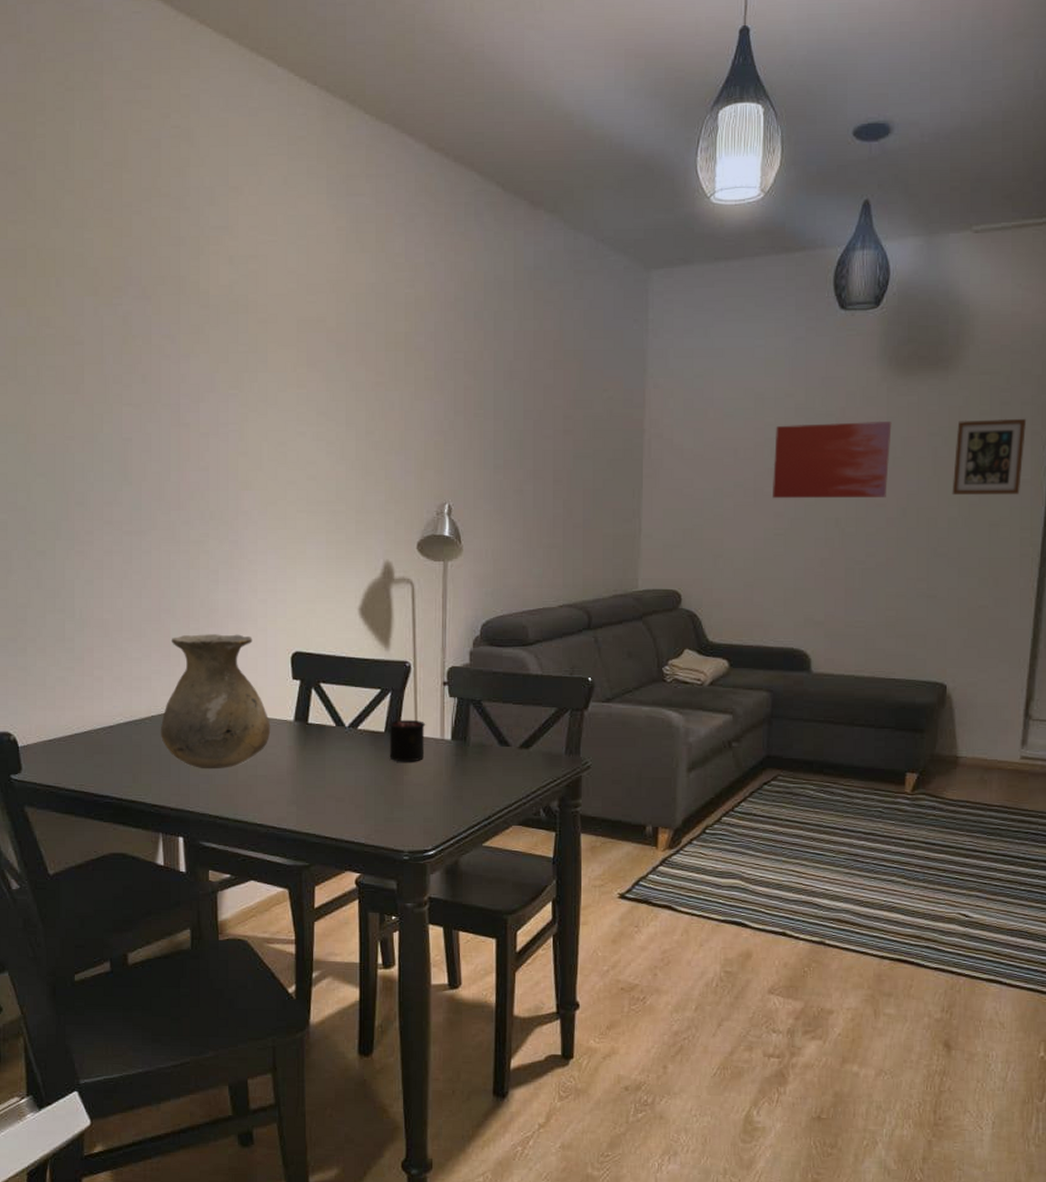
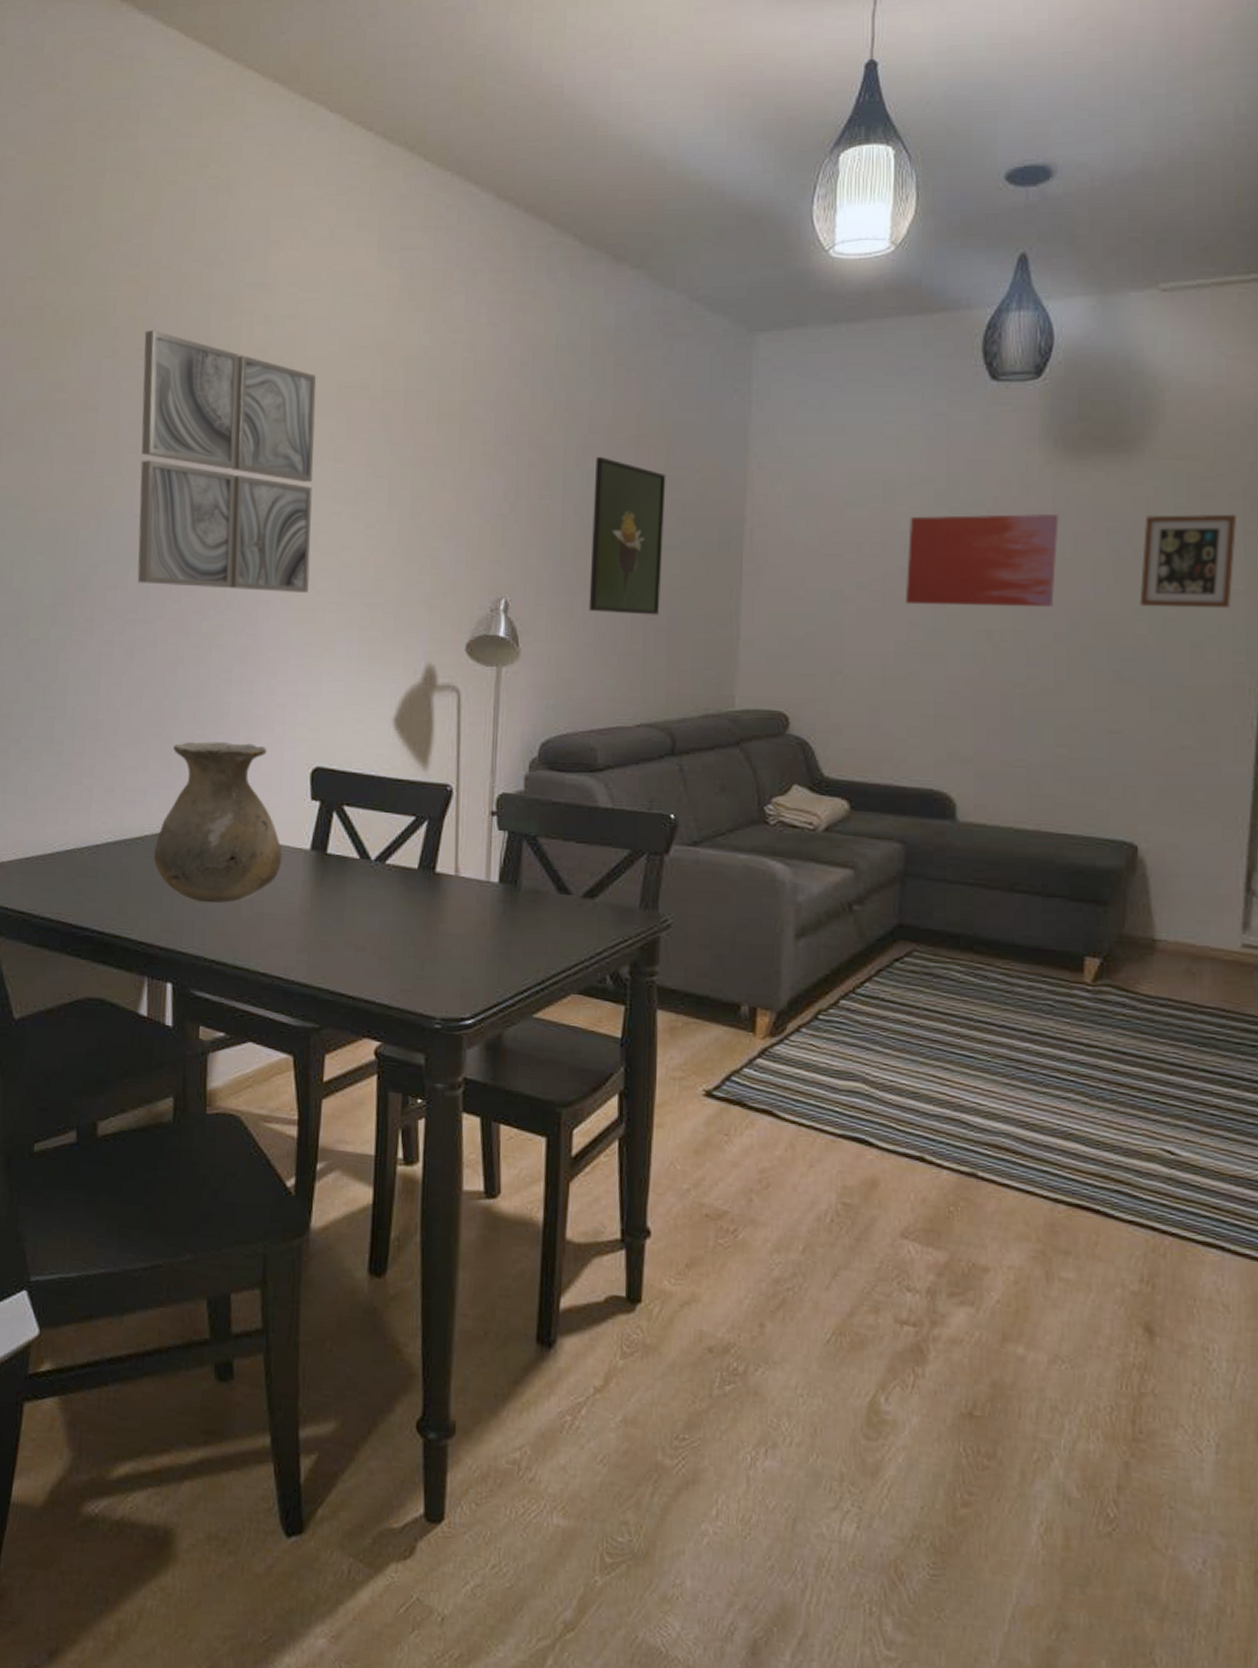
wall art: none [121,270,281,503] -> present [137,330,317,592]
candle: present [388,708,426,762] -> none [422,840,468,908]
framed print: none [518,380,579,514] -> present [588,457,666,615]

